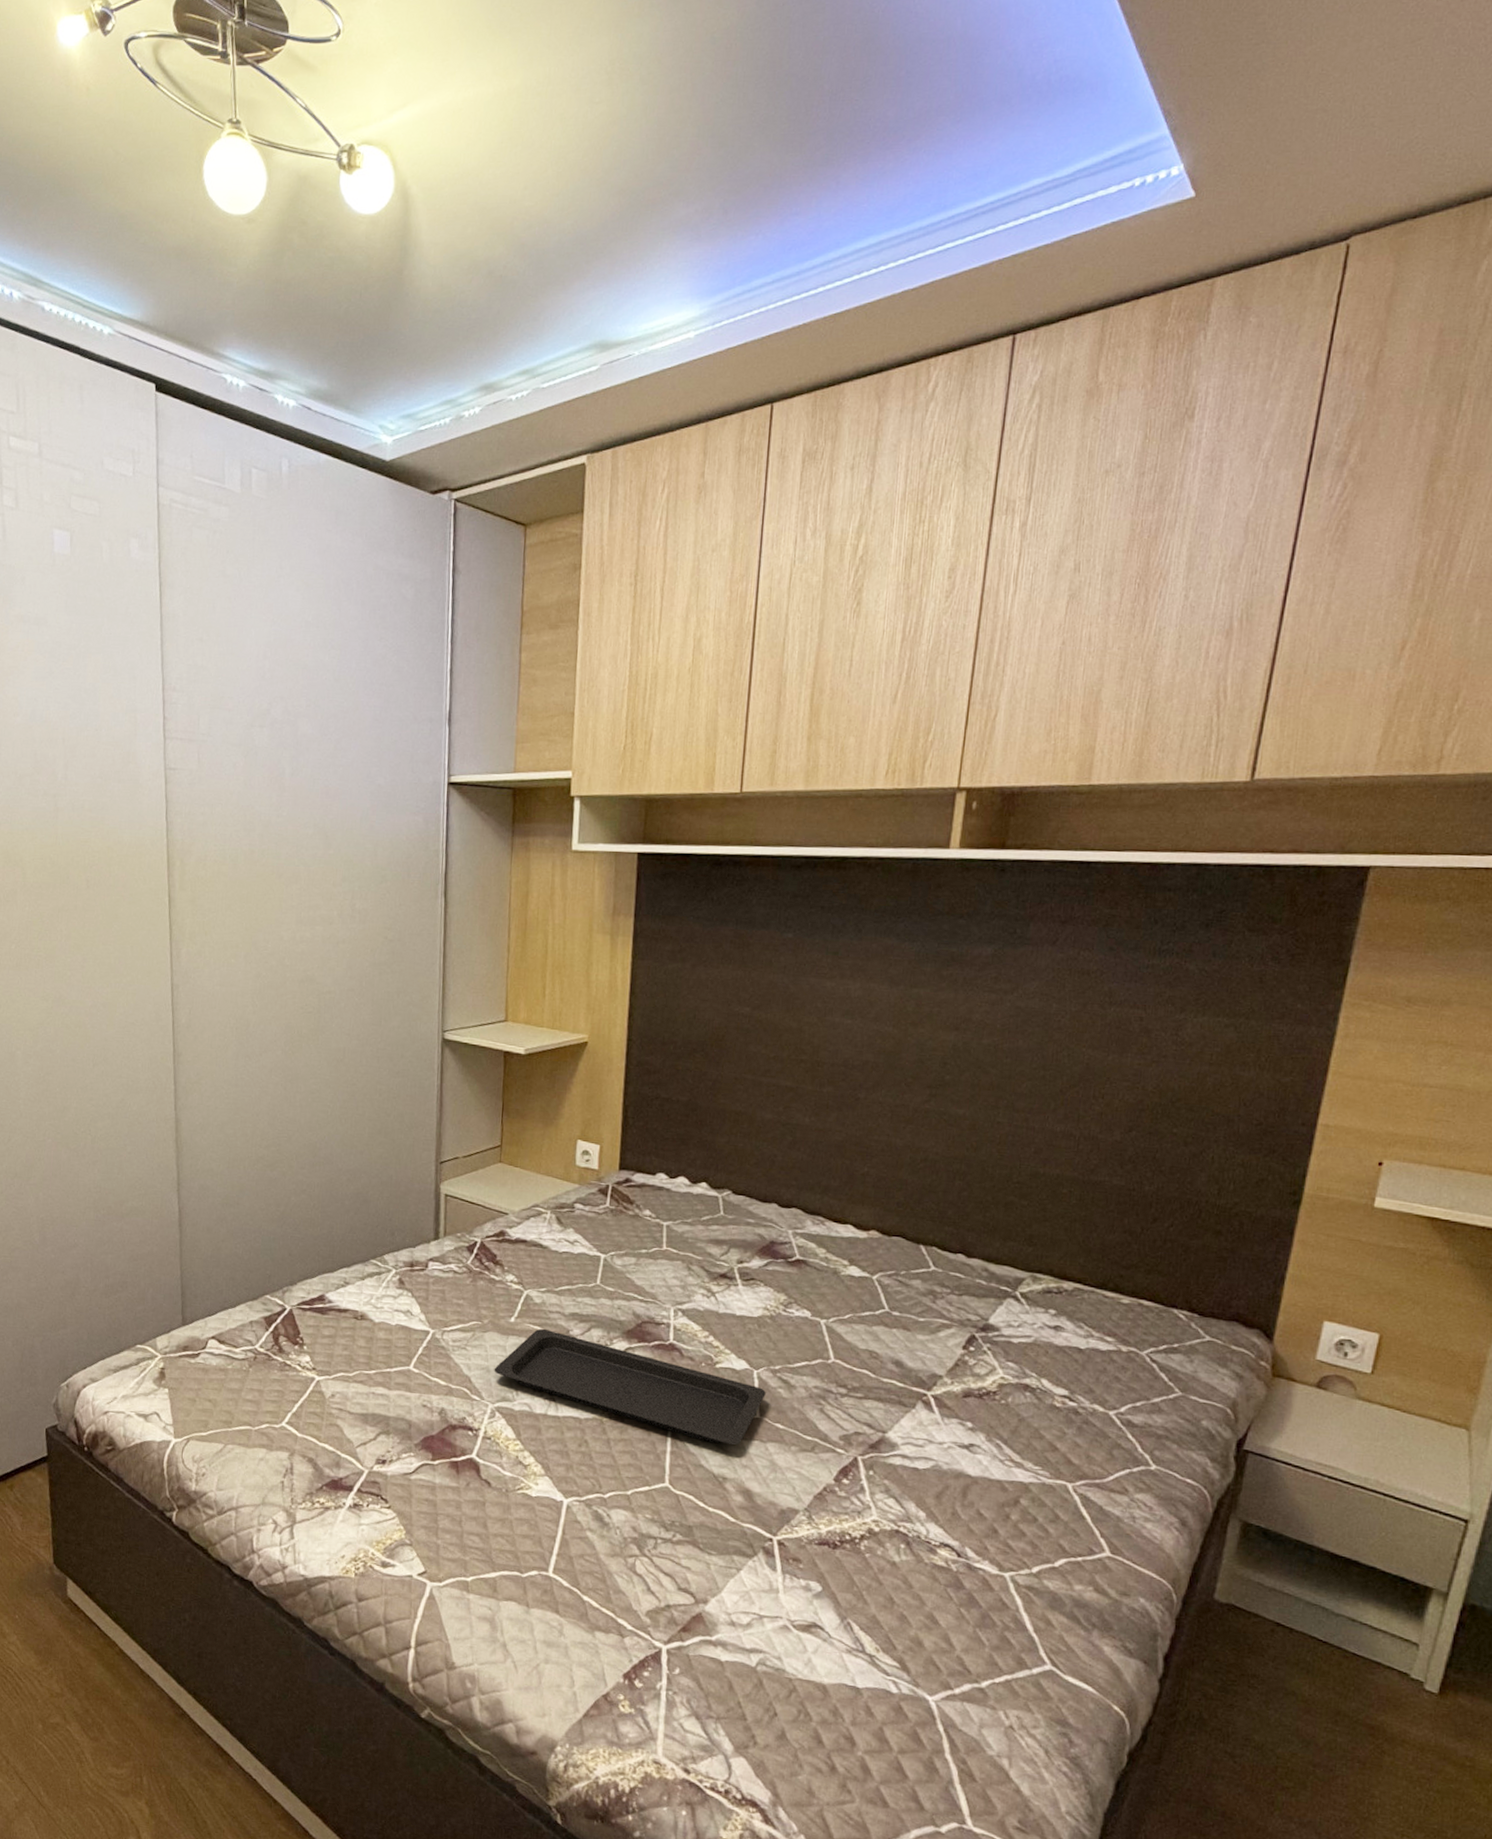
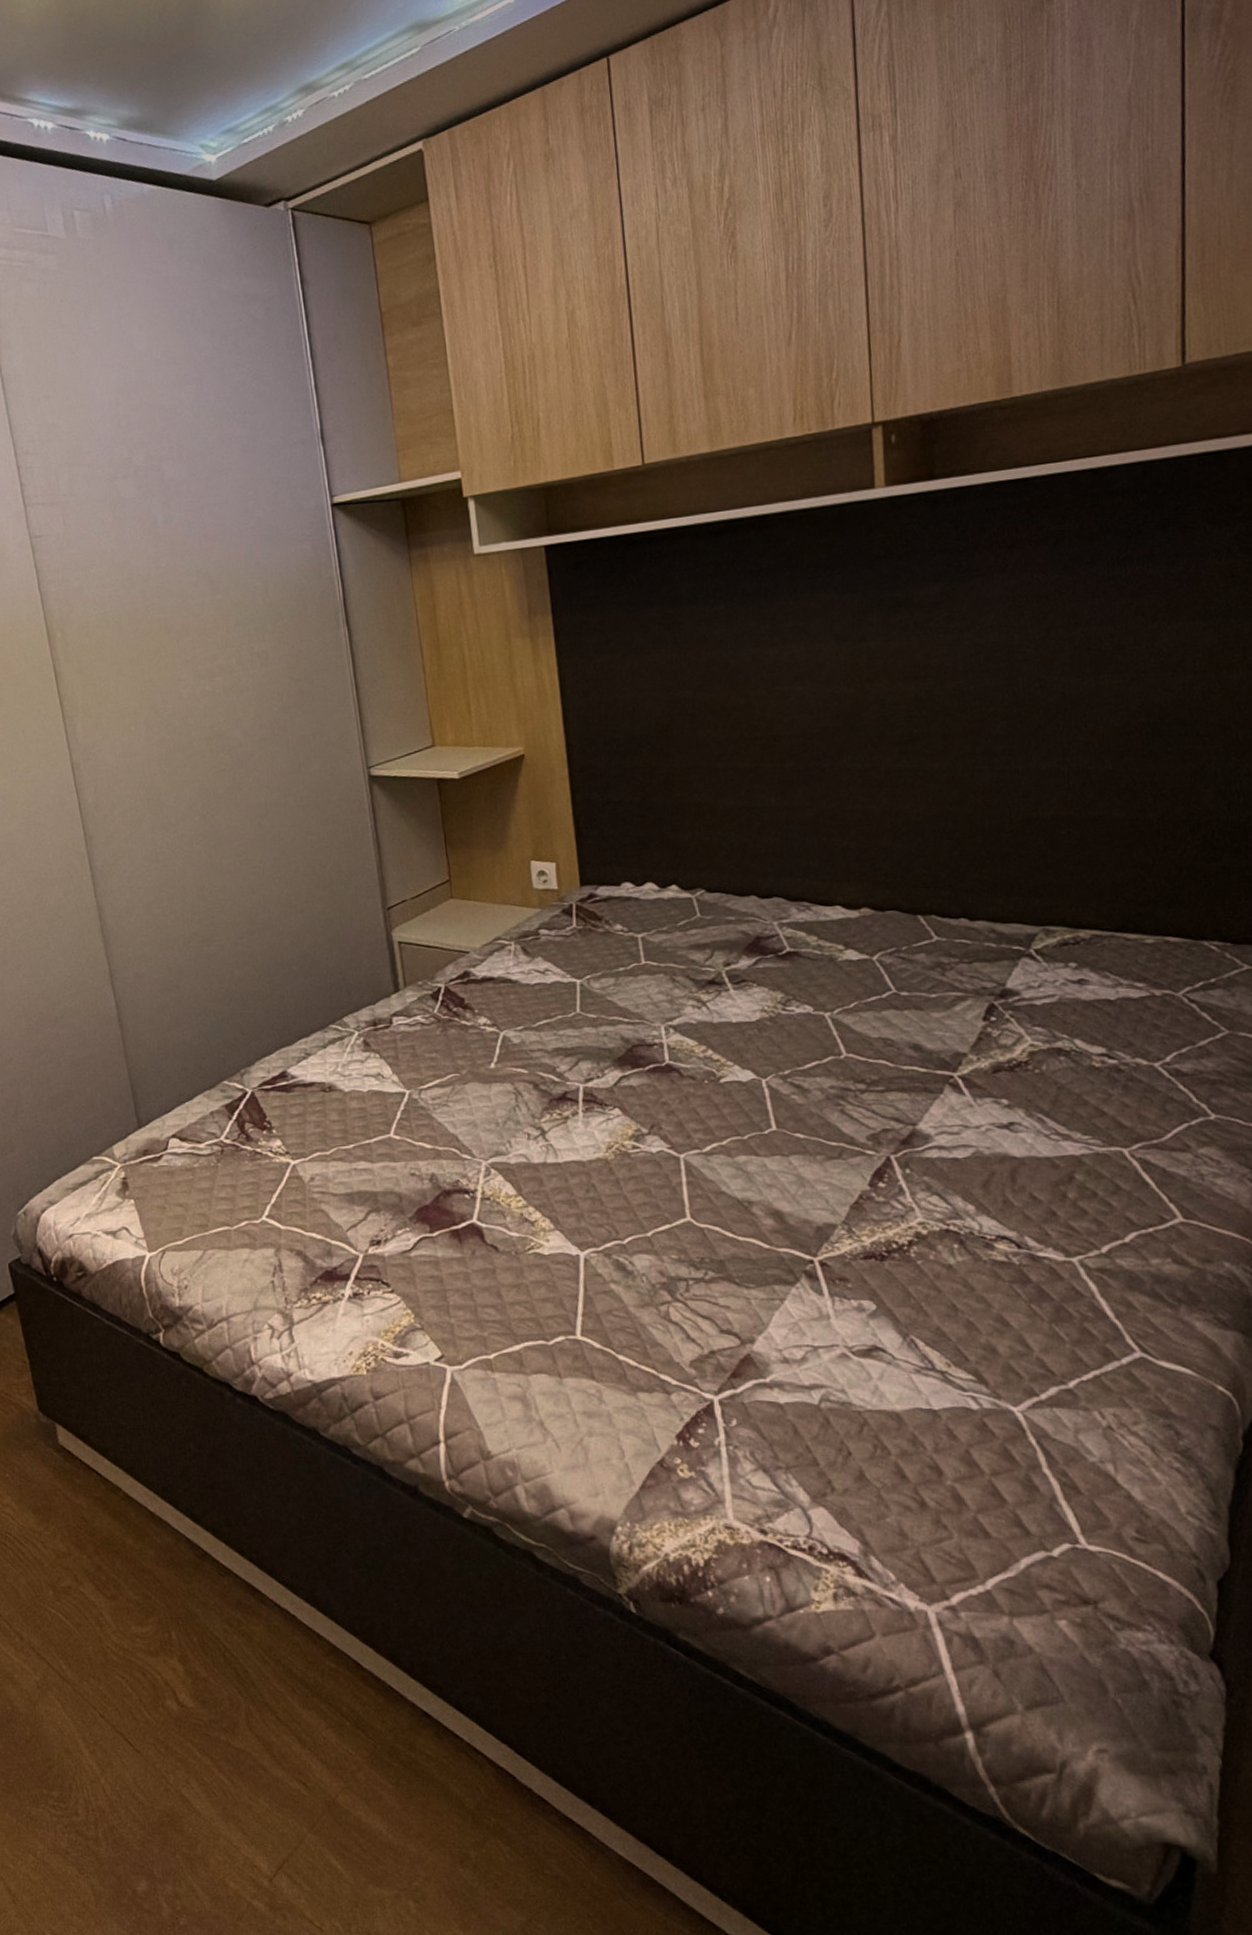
serving tray: present [494,1328,766,1445] -> none [481,1070,779,1166]

